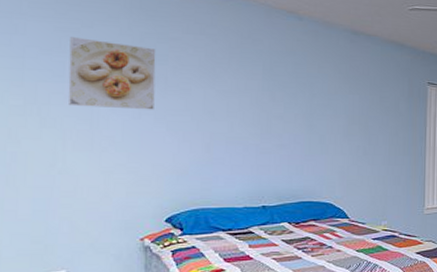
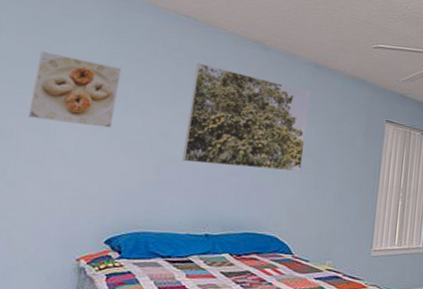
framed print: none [230,37,350,140] -> present [182,63,310,171]

